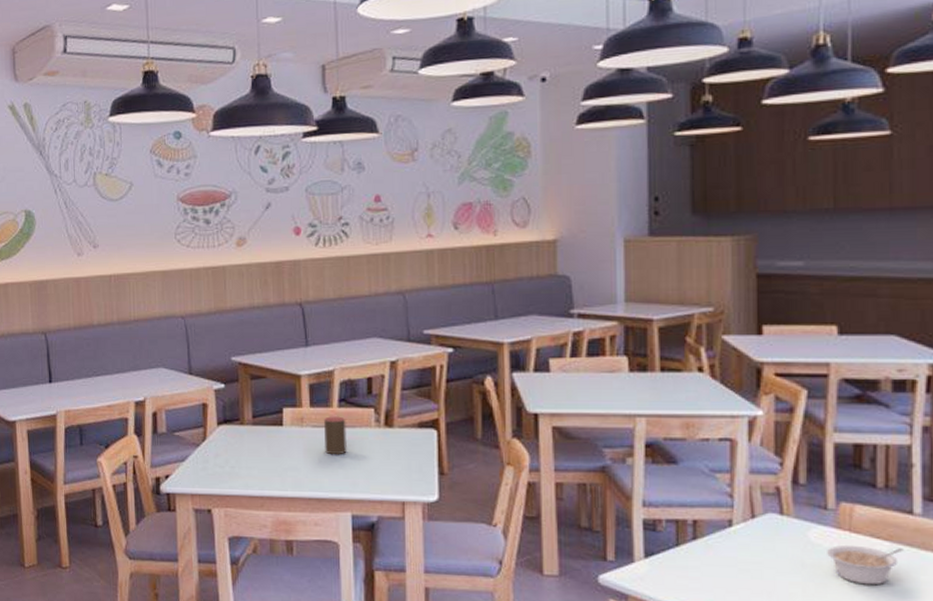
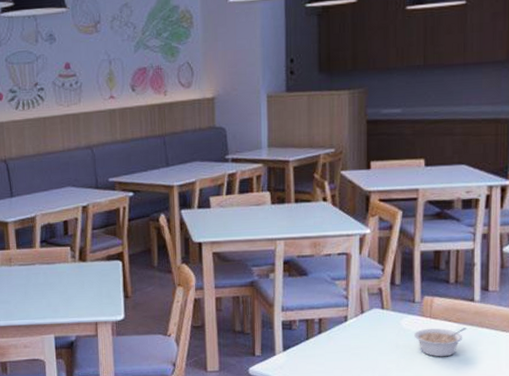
cup: present [324,415,347,455] -> none [29,254,49,288]

